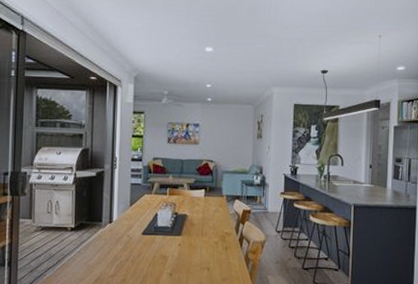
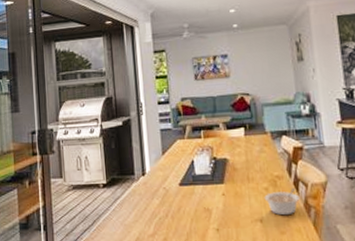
legume: none [213,244,242,266] -> present [264,188,300,216]

